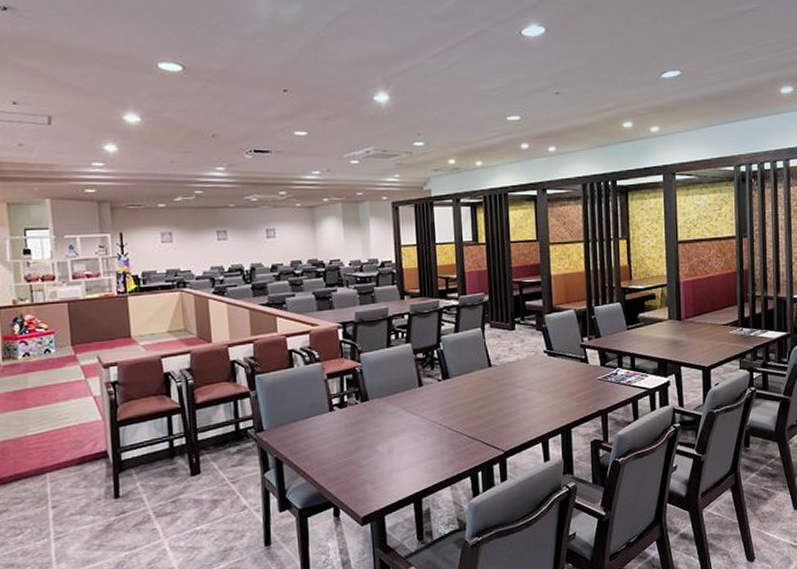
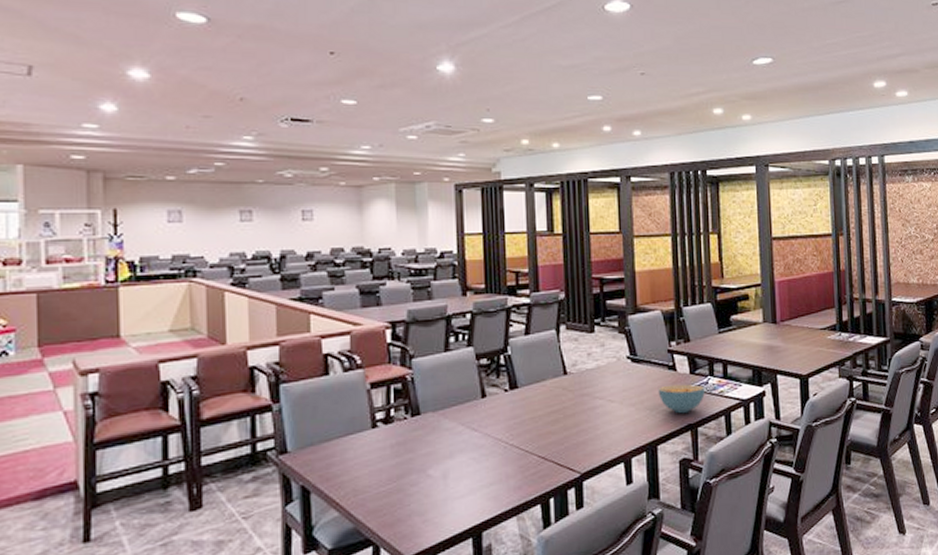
cereal bowl: none [571,375,614,401] -> present [658,384,705,414]

